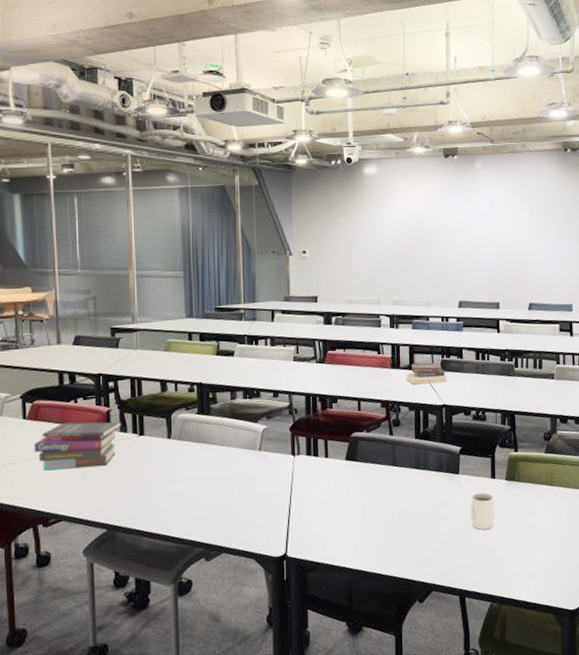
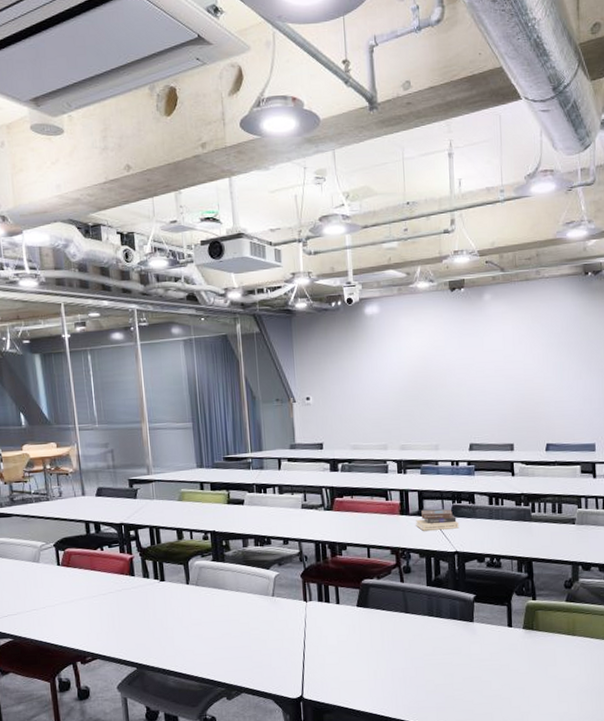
books: present [34,422,121,471] -> none [68,568,143,613]
mug: present [470,492,495,530] -> none [486,641,512,679]

